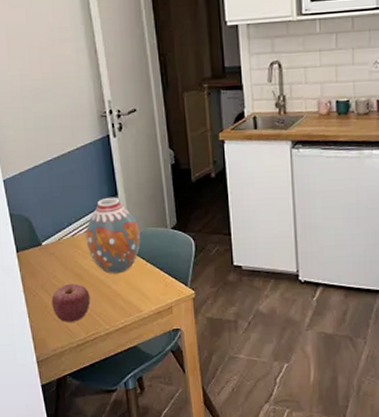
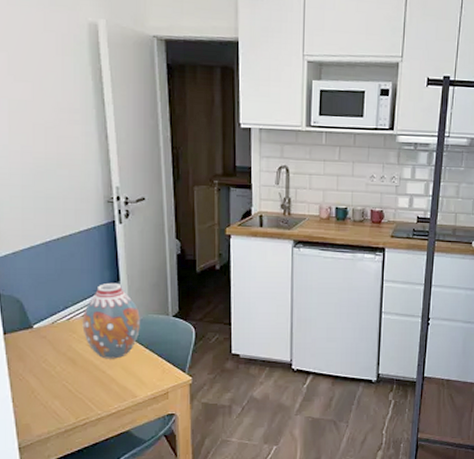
apple: present [51,283,90,322] -> none [40,367,83,407]

